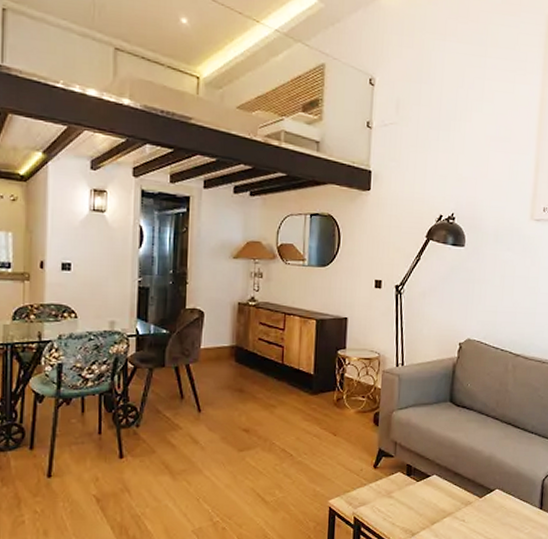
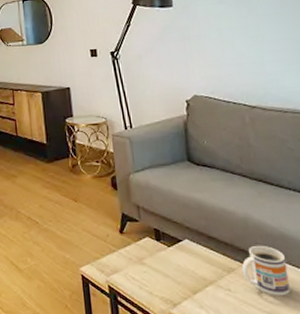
mug: none [477,481,516,526] -> present [241,245,291,296]

